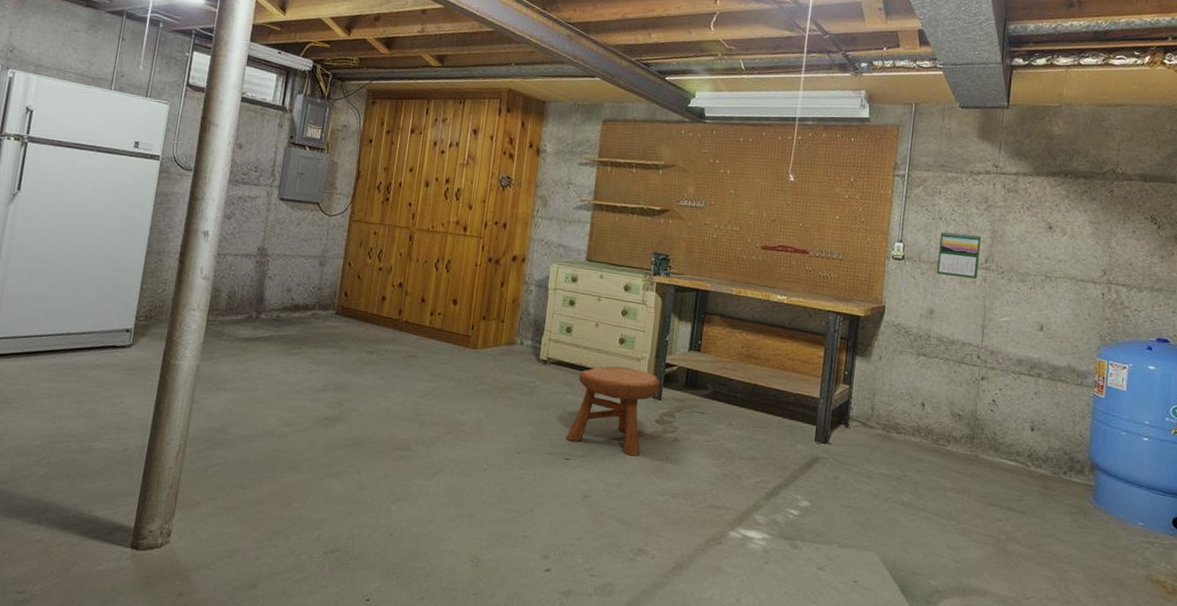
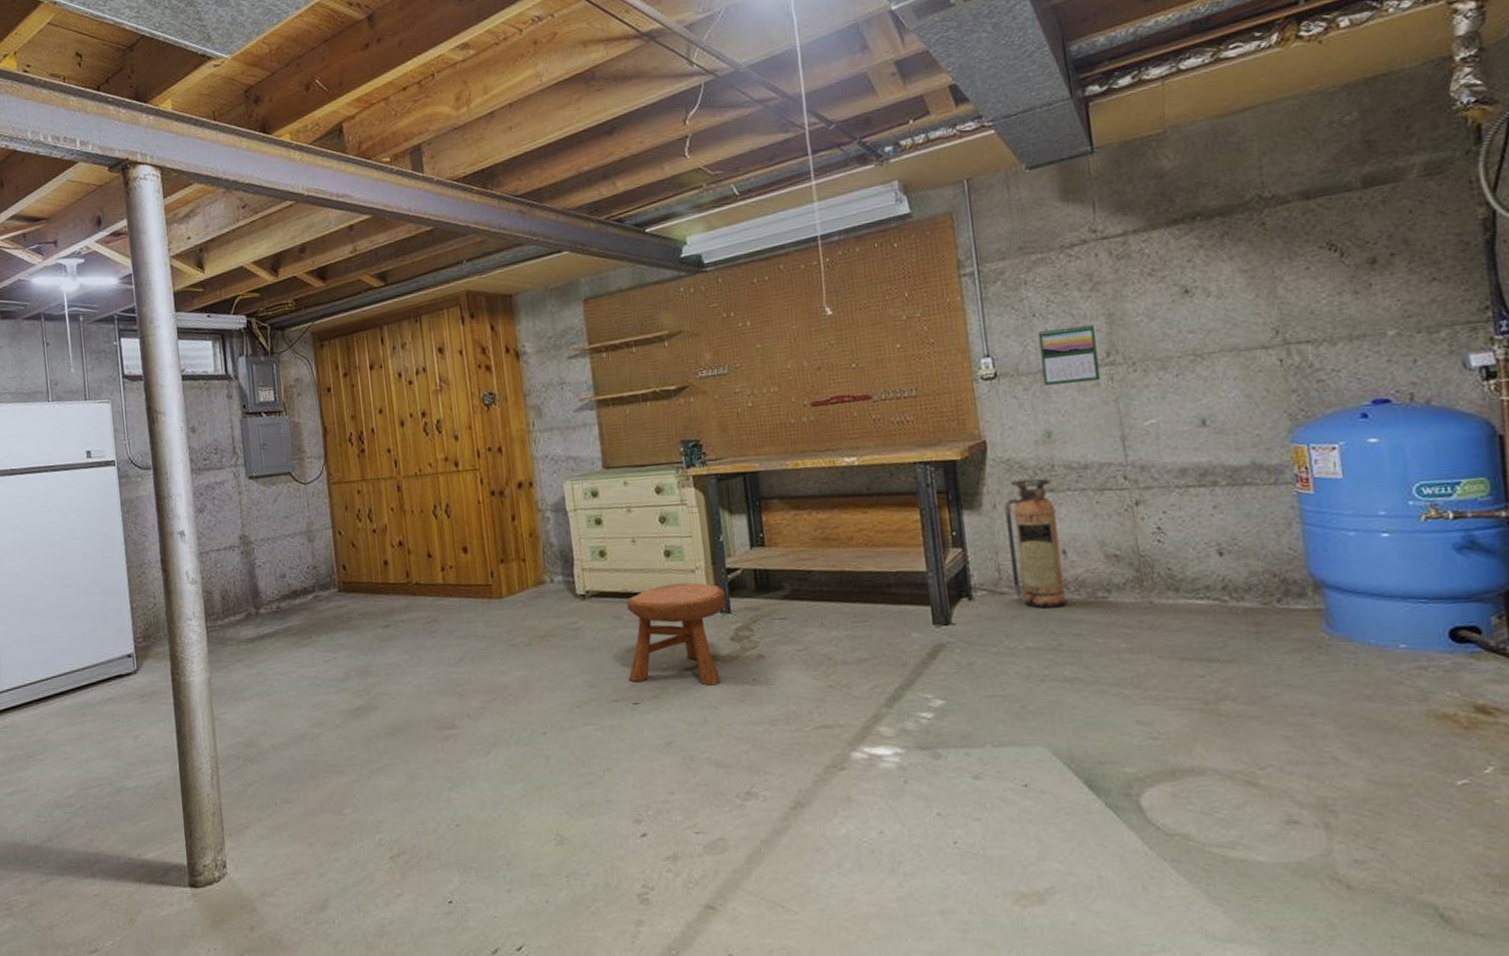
fire extinguisher: none [880,341,925,447] -> present [1004,478,1067,609]

